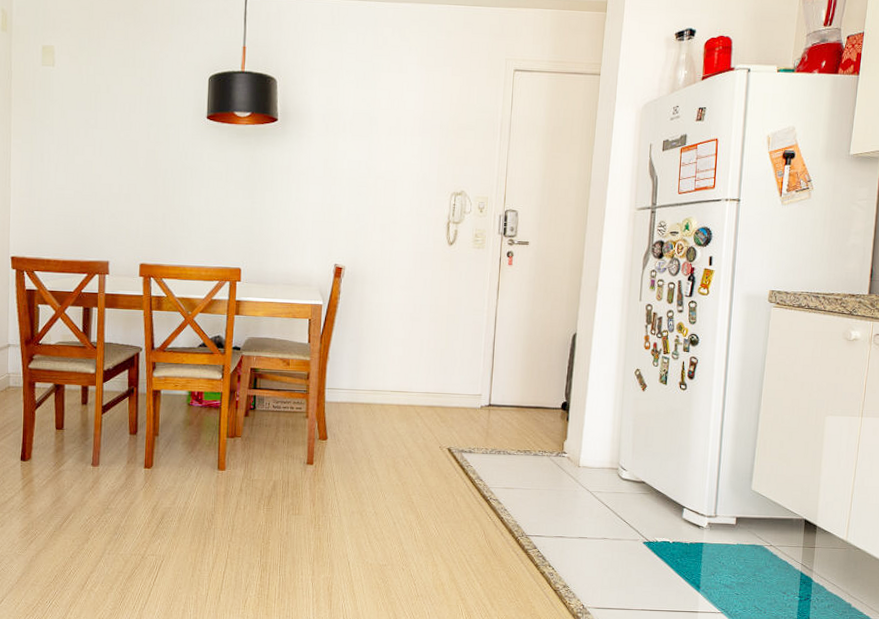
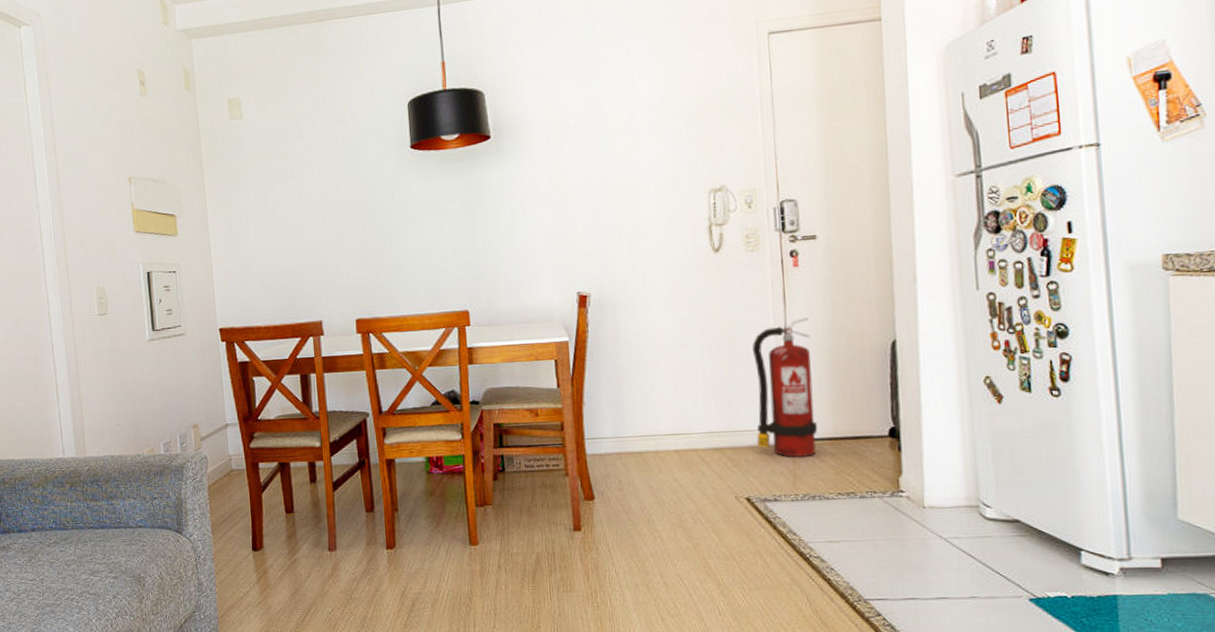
fire extinguisher: none [462,307,514,419] -> present [752,317,818,457]

